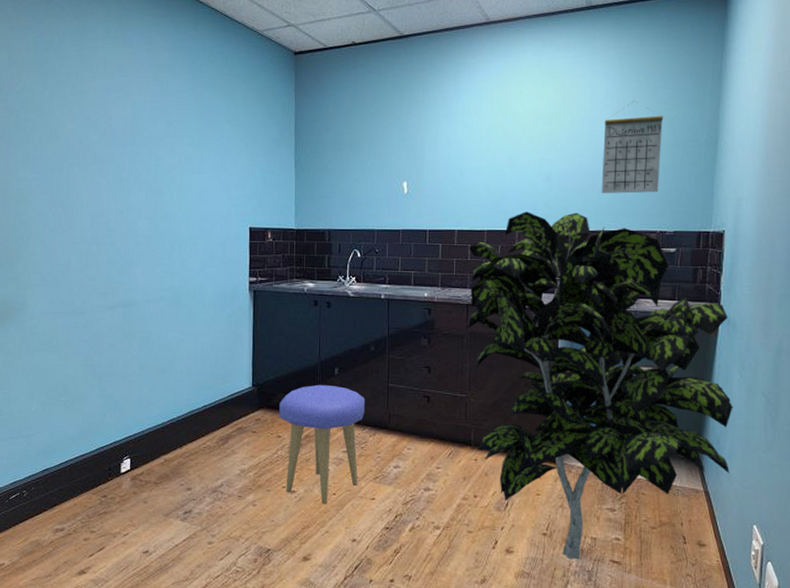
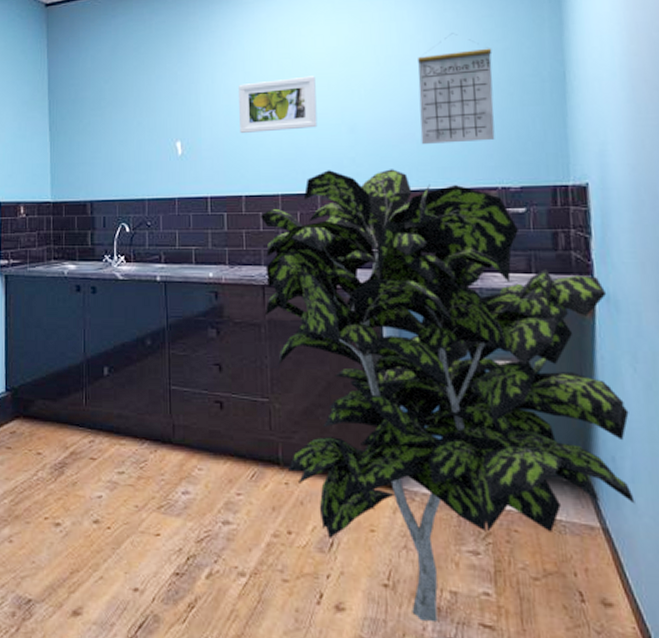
stool: present [279,384,366,505] -> none [38,388,143,542]
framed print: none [457,131,521,178] -> present [238,76,318,134]

